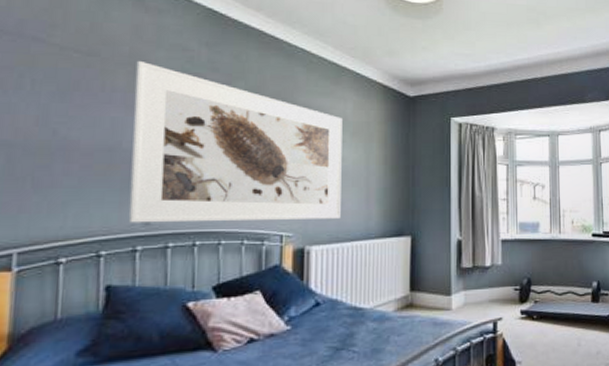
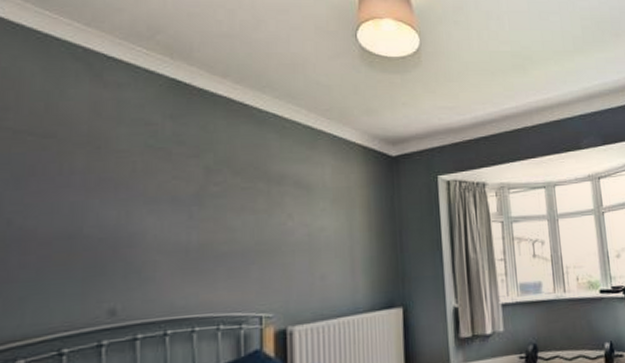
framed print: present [128,60,343,223] -> none [92,139,324,316]

